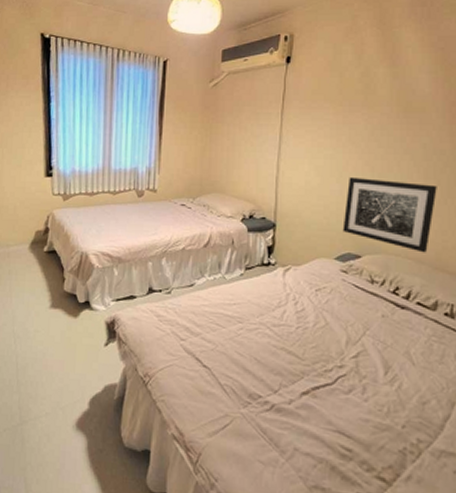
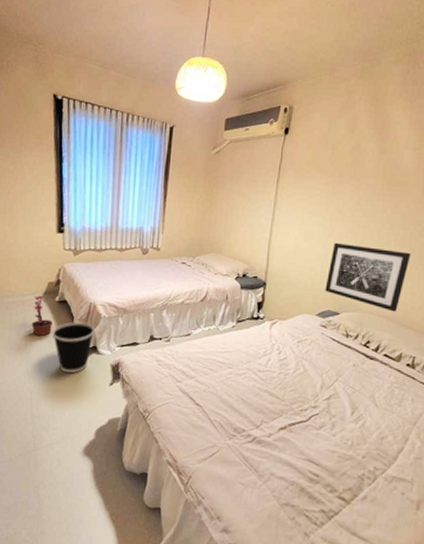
potted plant: none [17,245,40,291] -> present [31,295,52,336]
wastebasket: none [40,274,87,333] -> present [52,322,94,374]

